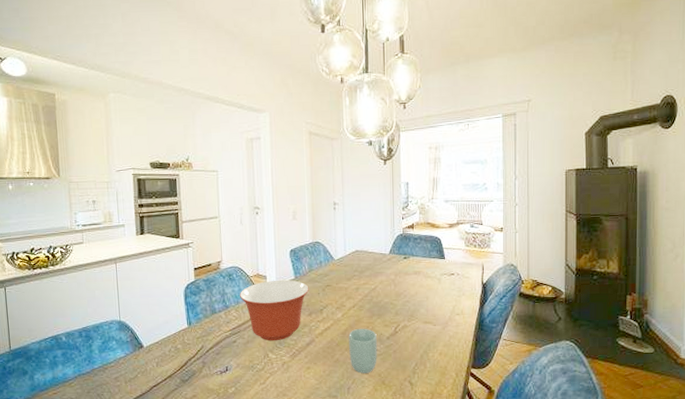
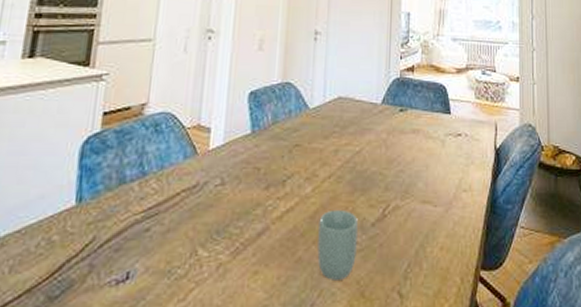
mixing bowl: present [240,279,309,341] -> none [167,134,270,230]

